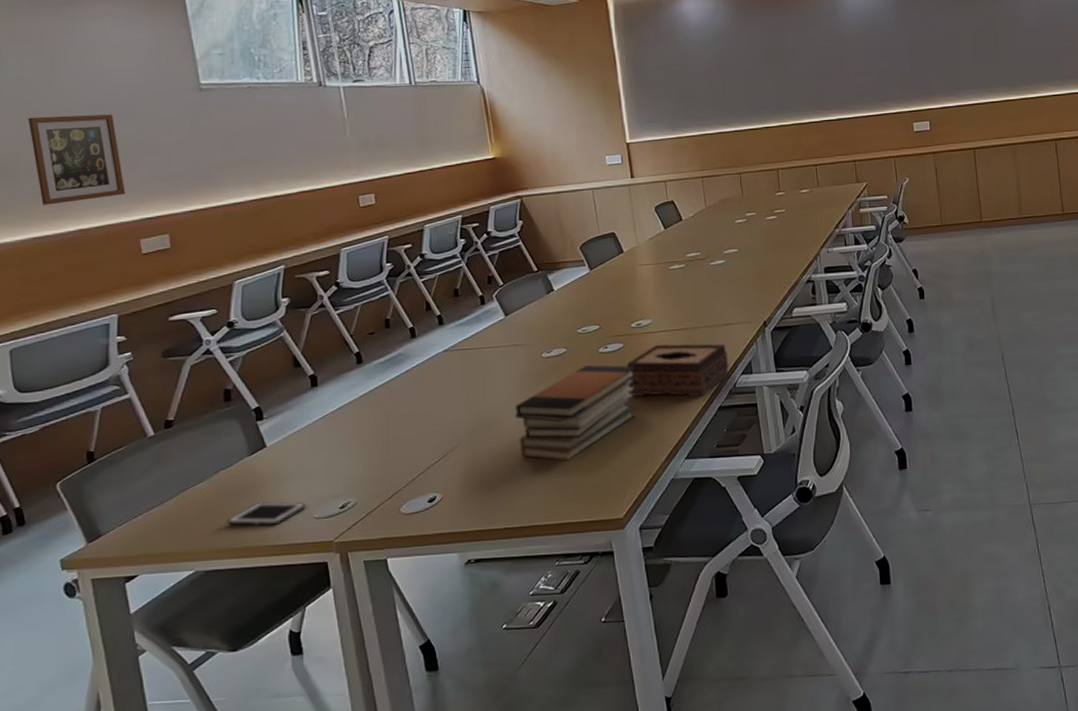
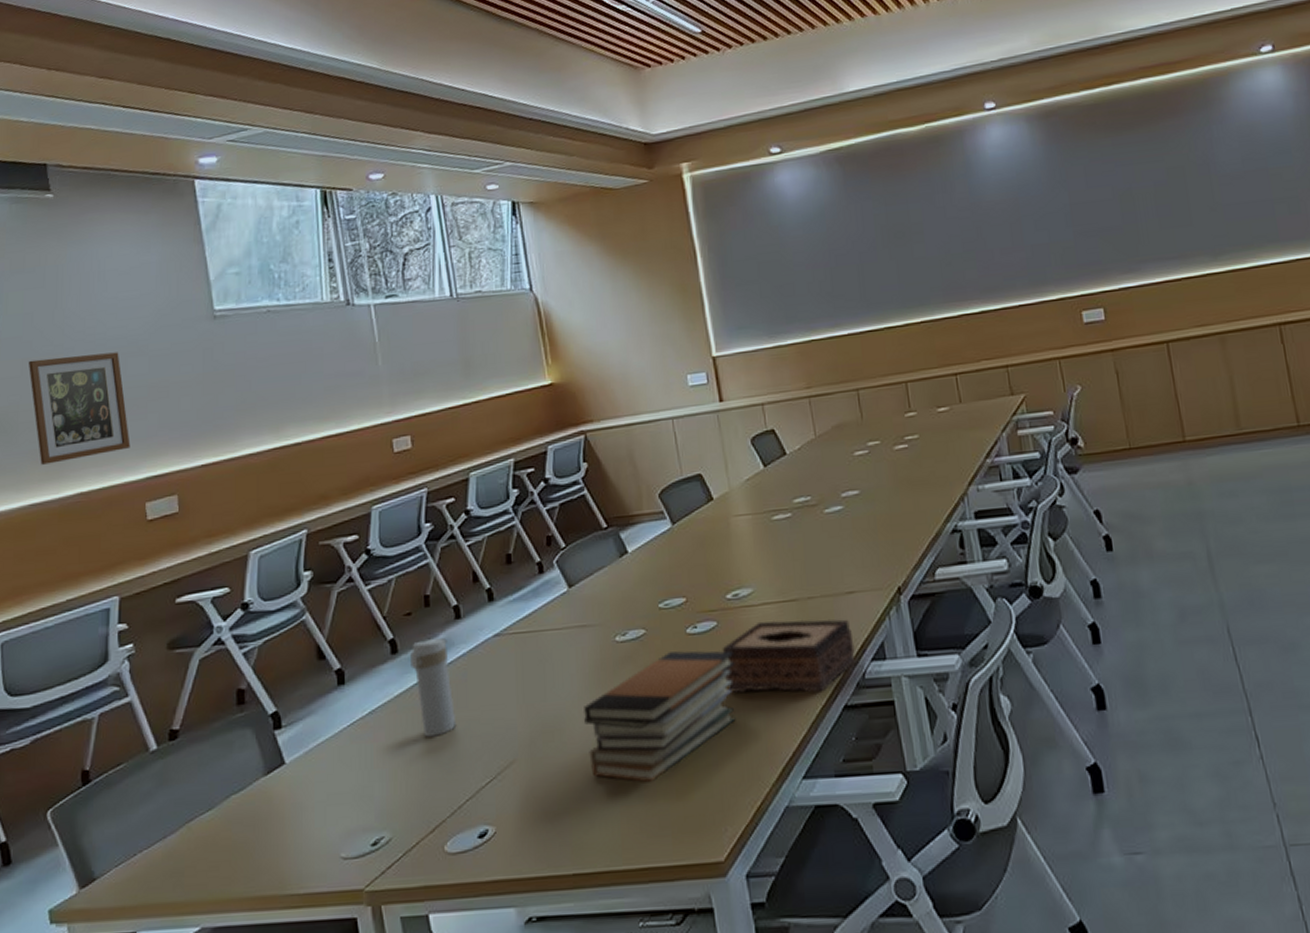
cell phone: present [227,501,307,526] -> none [239,835,333,869]
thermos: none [373,352,411,427] -> present [410,637,457,737]

